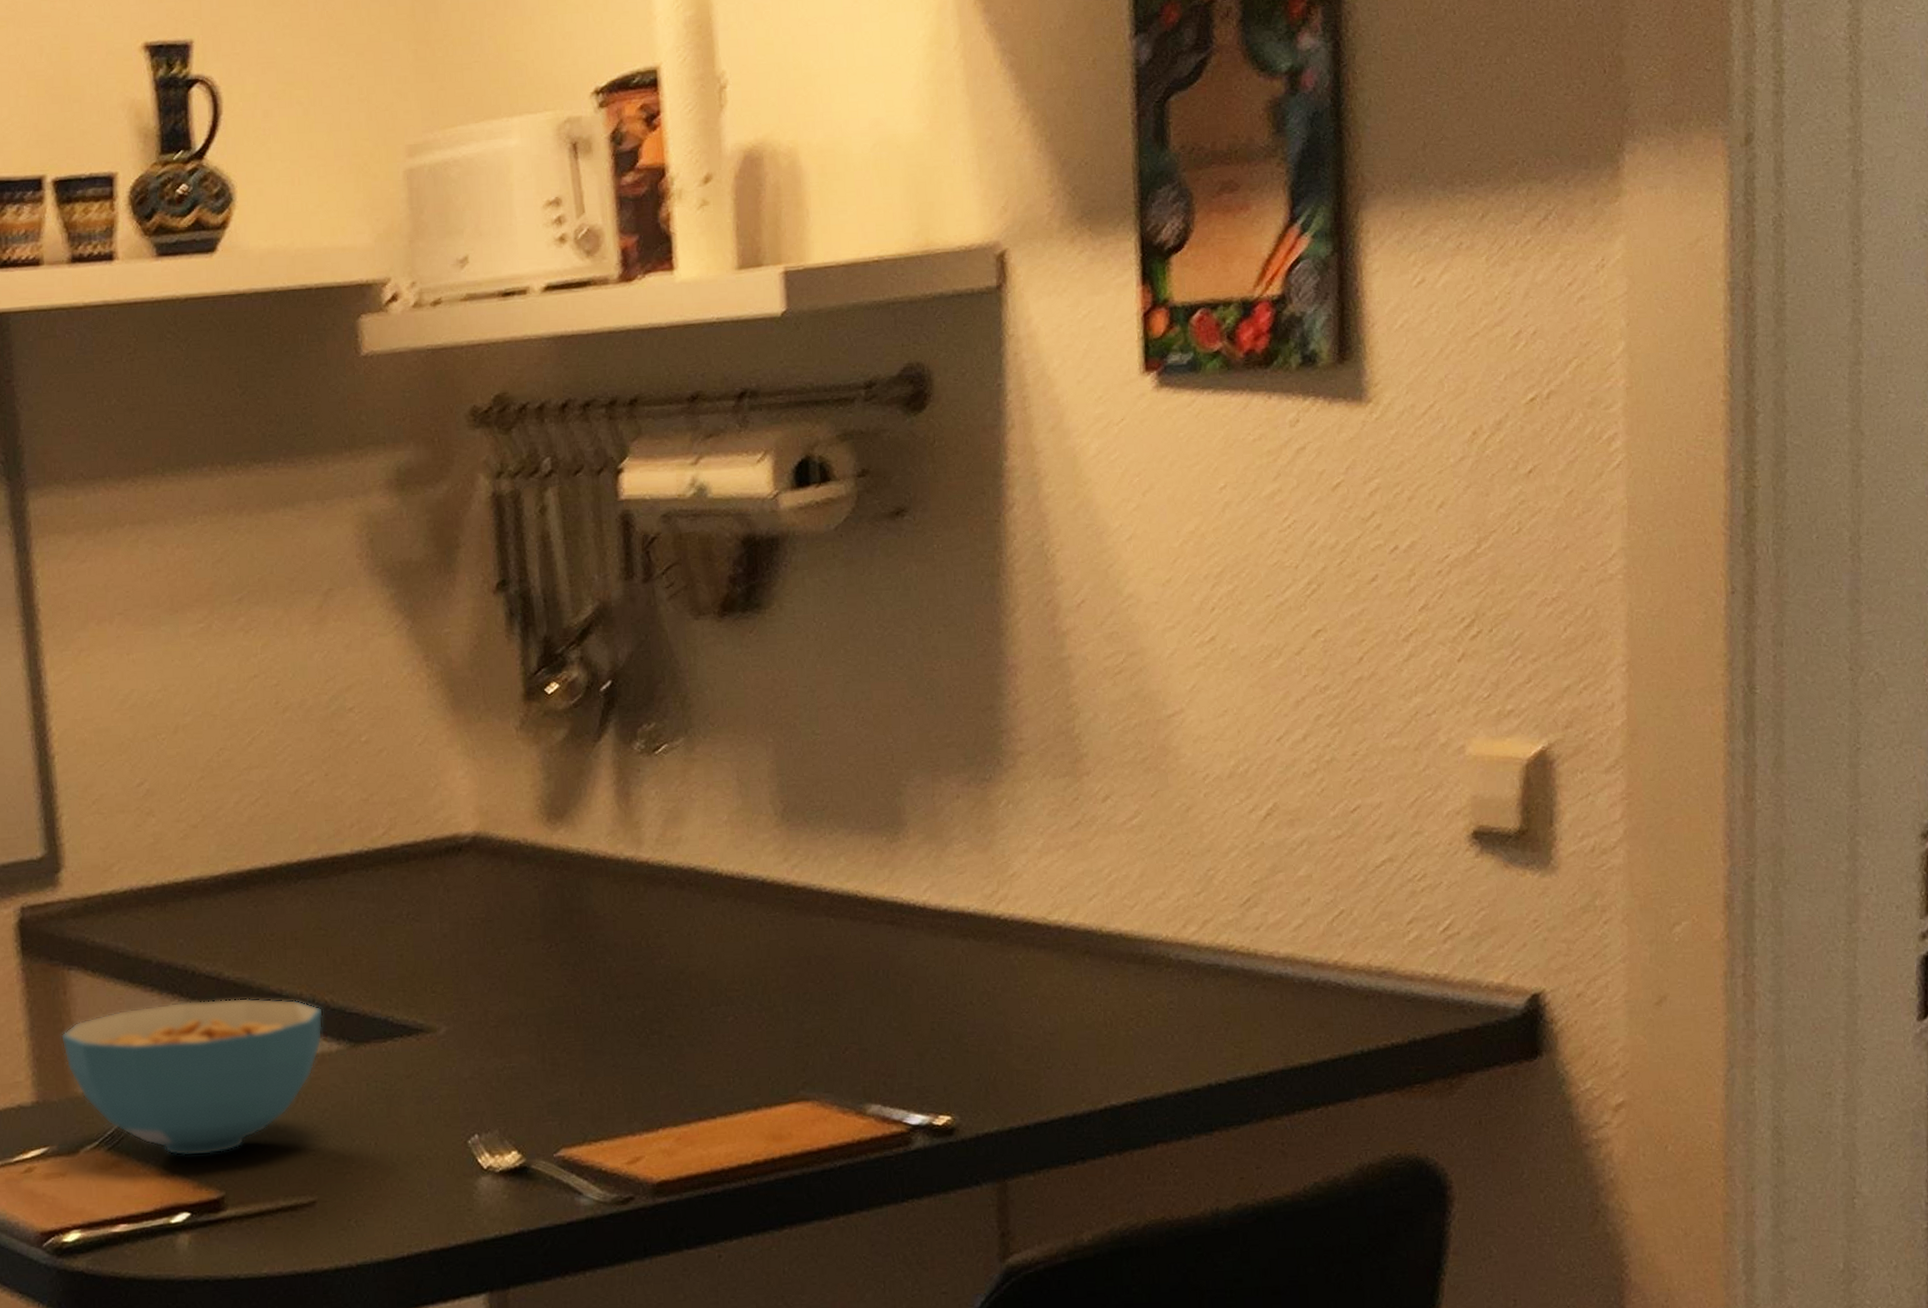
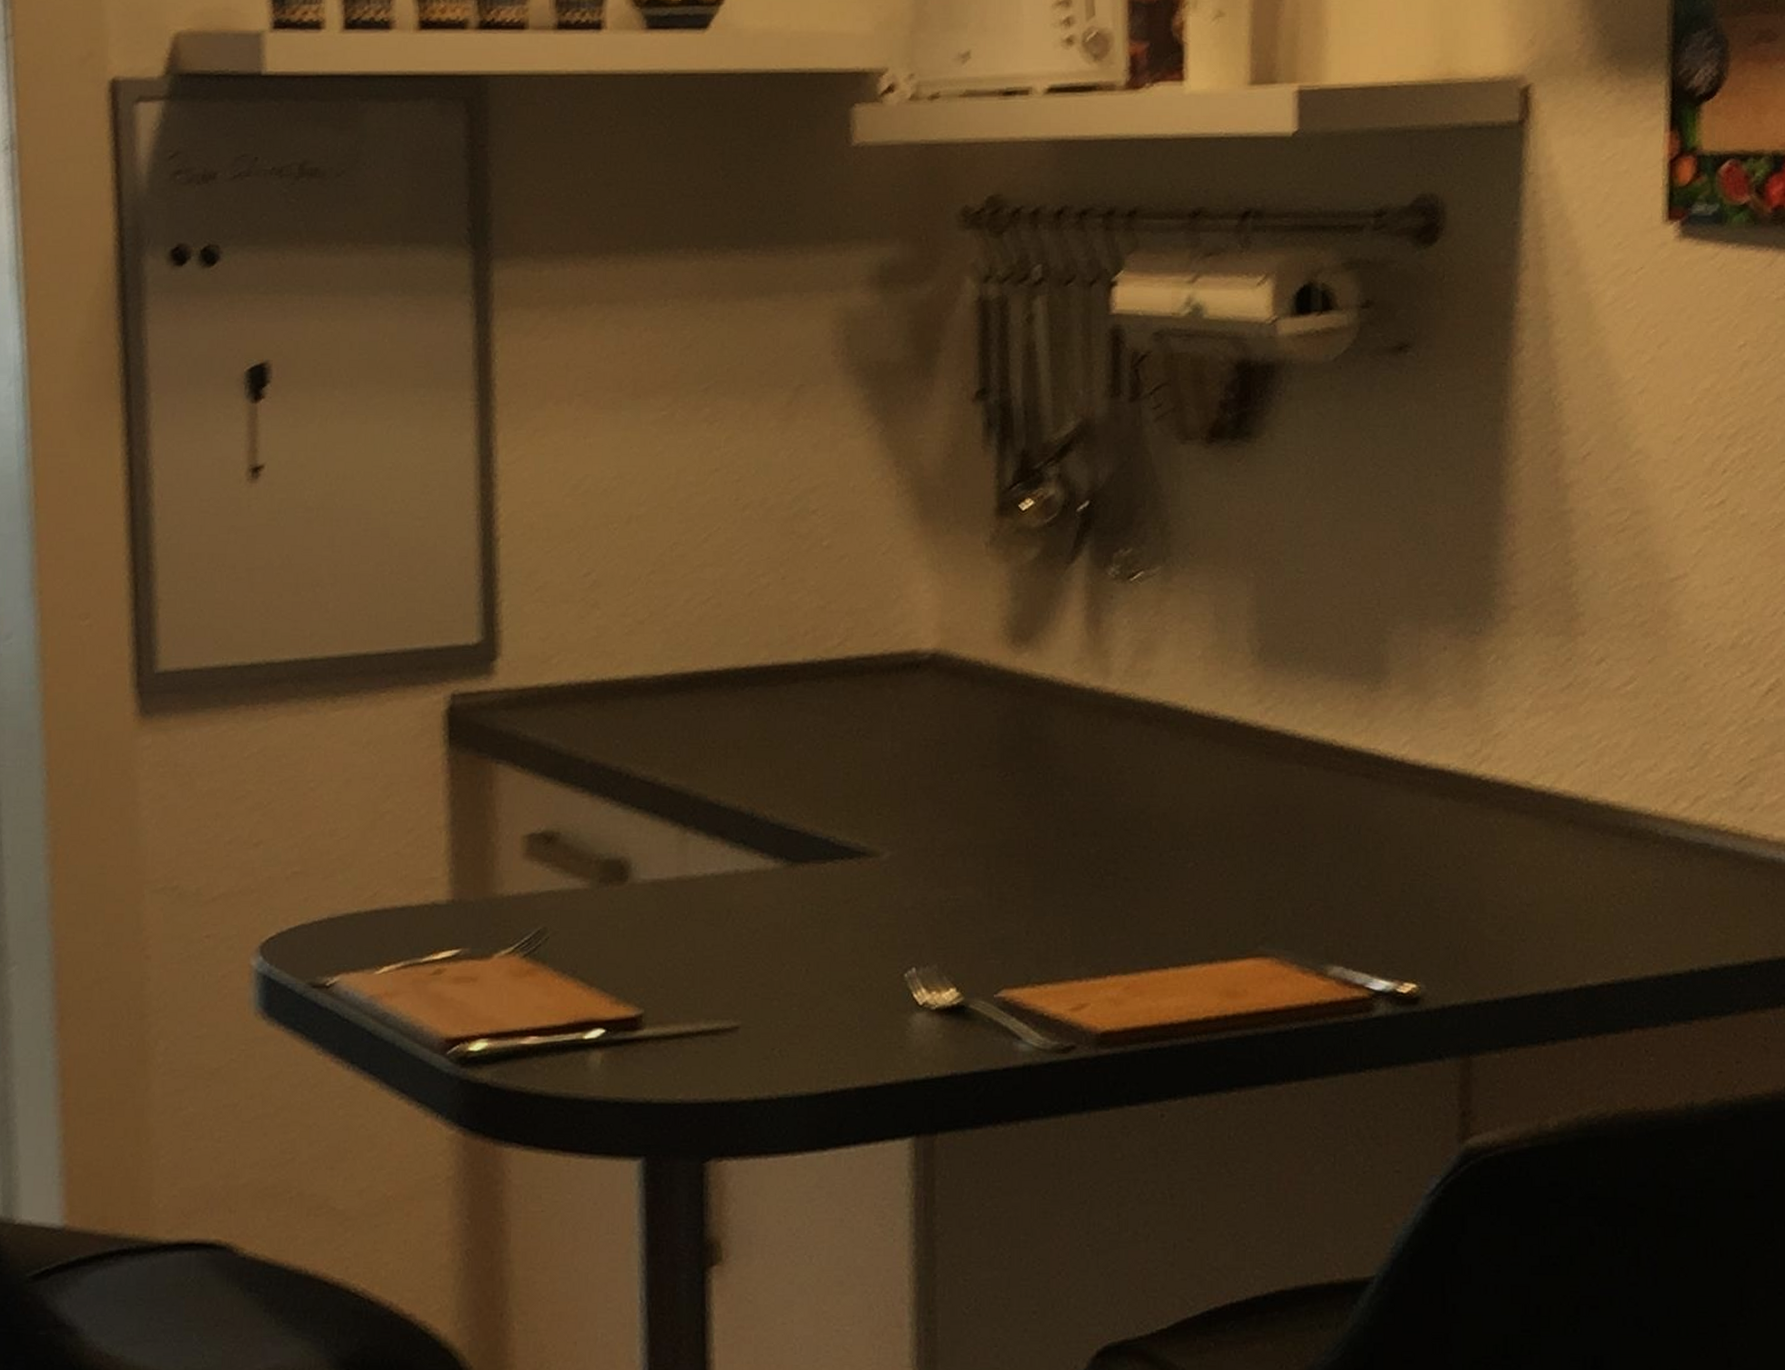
cereal bowl: present [60,997,324,1157] -> none [482,805,762,970]

